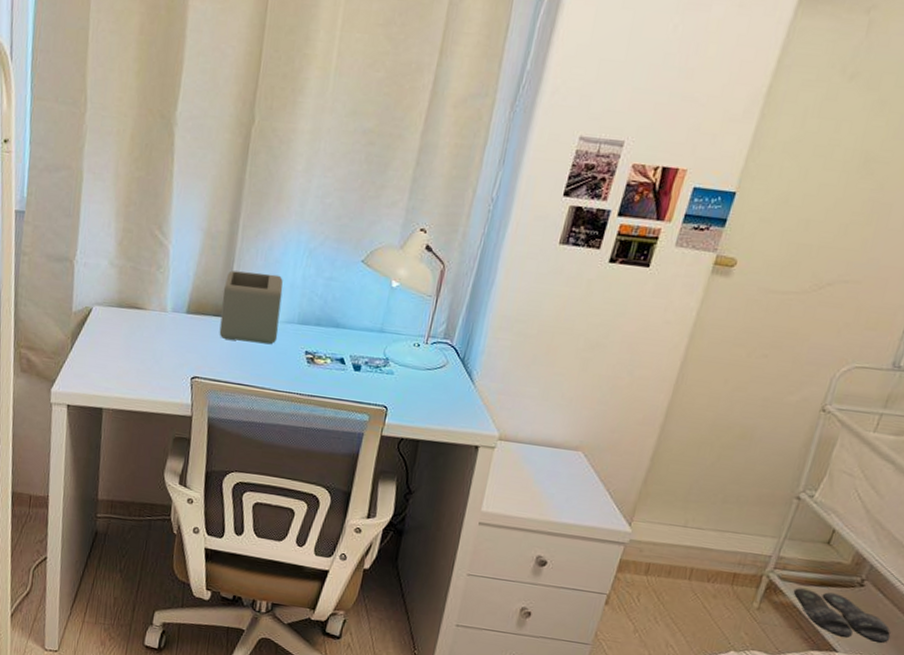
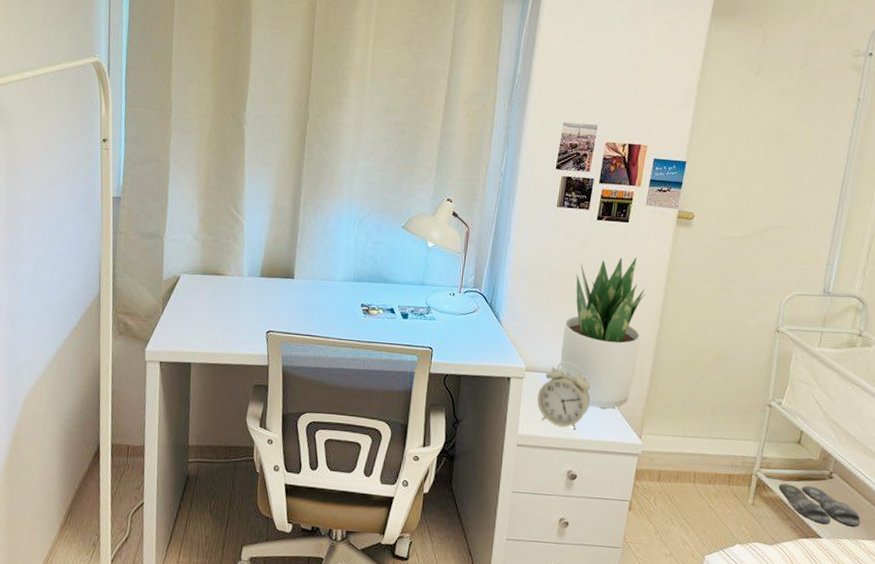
desk organizer: present [219,270,283,344] -> none [288,239,340,300]
alarm clock: none [508,432,576,511] -> present [537,362,591,430]
planter: none [541,310,660,490] -> present [560,257,646,409]

